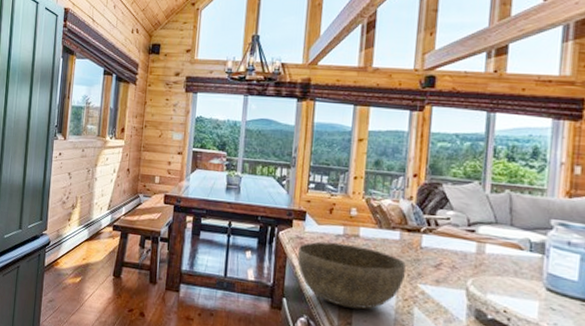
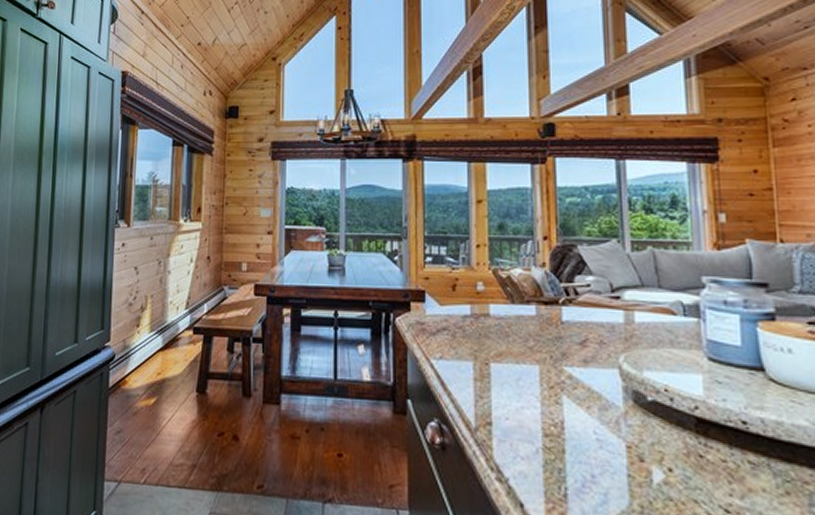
bowl: present [297,242,406,310] -> none [420,326,547,405]

